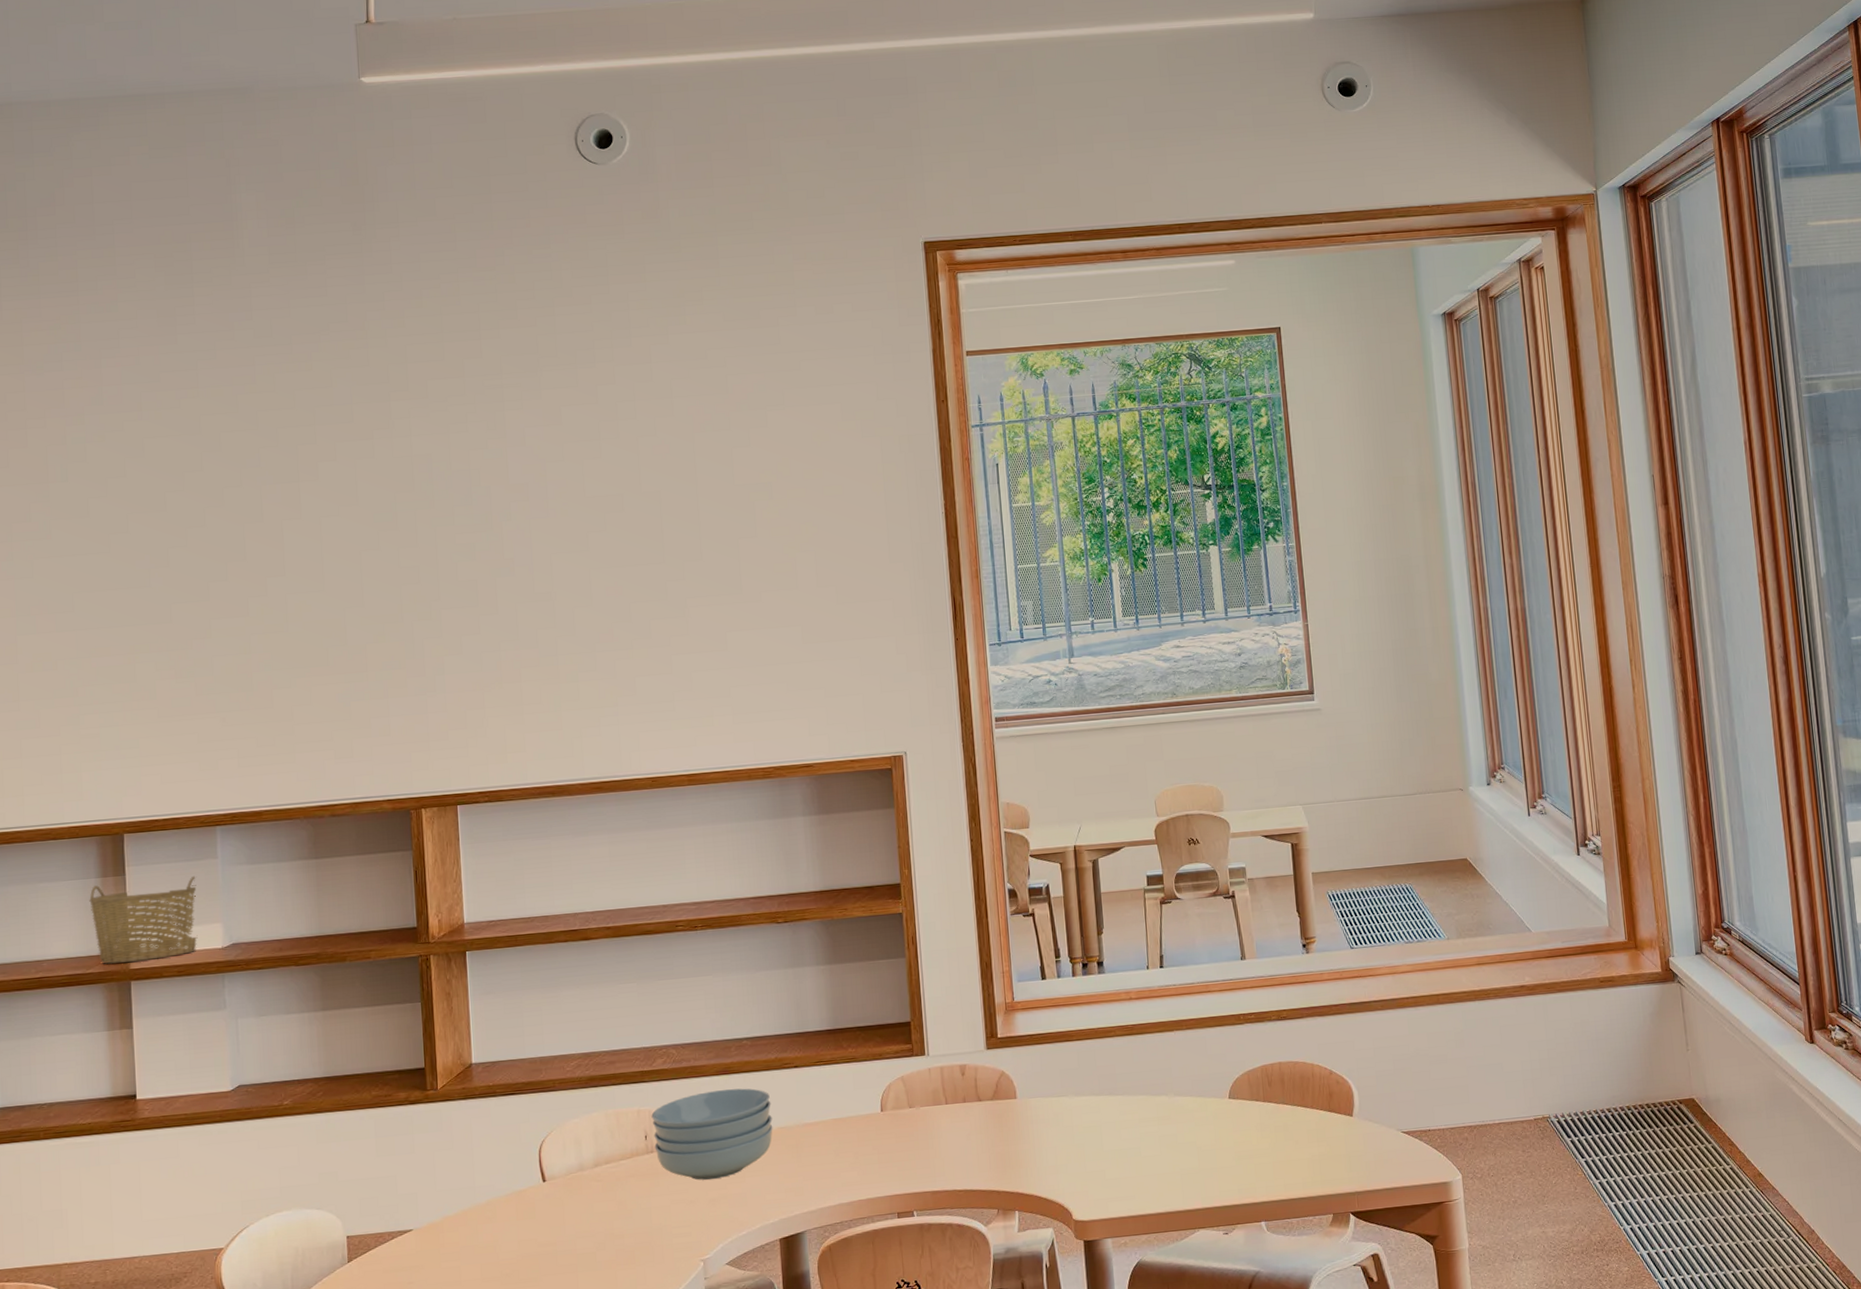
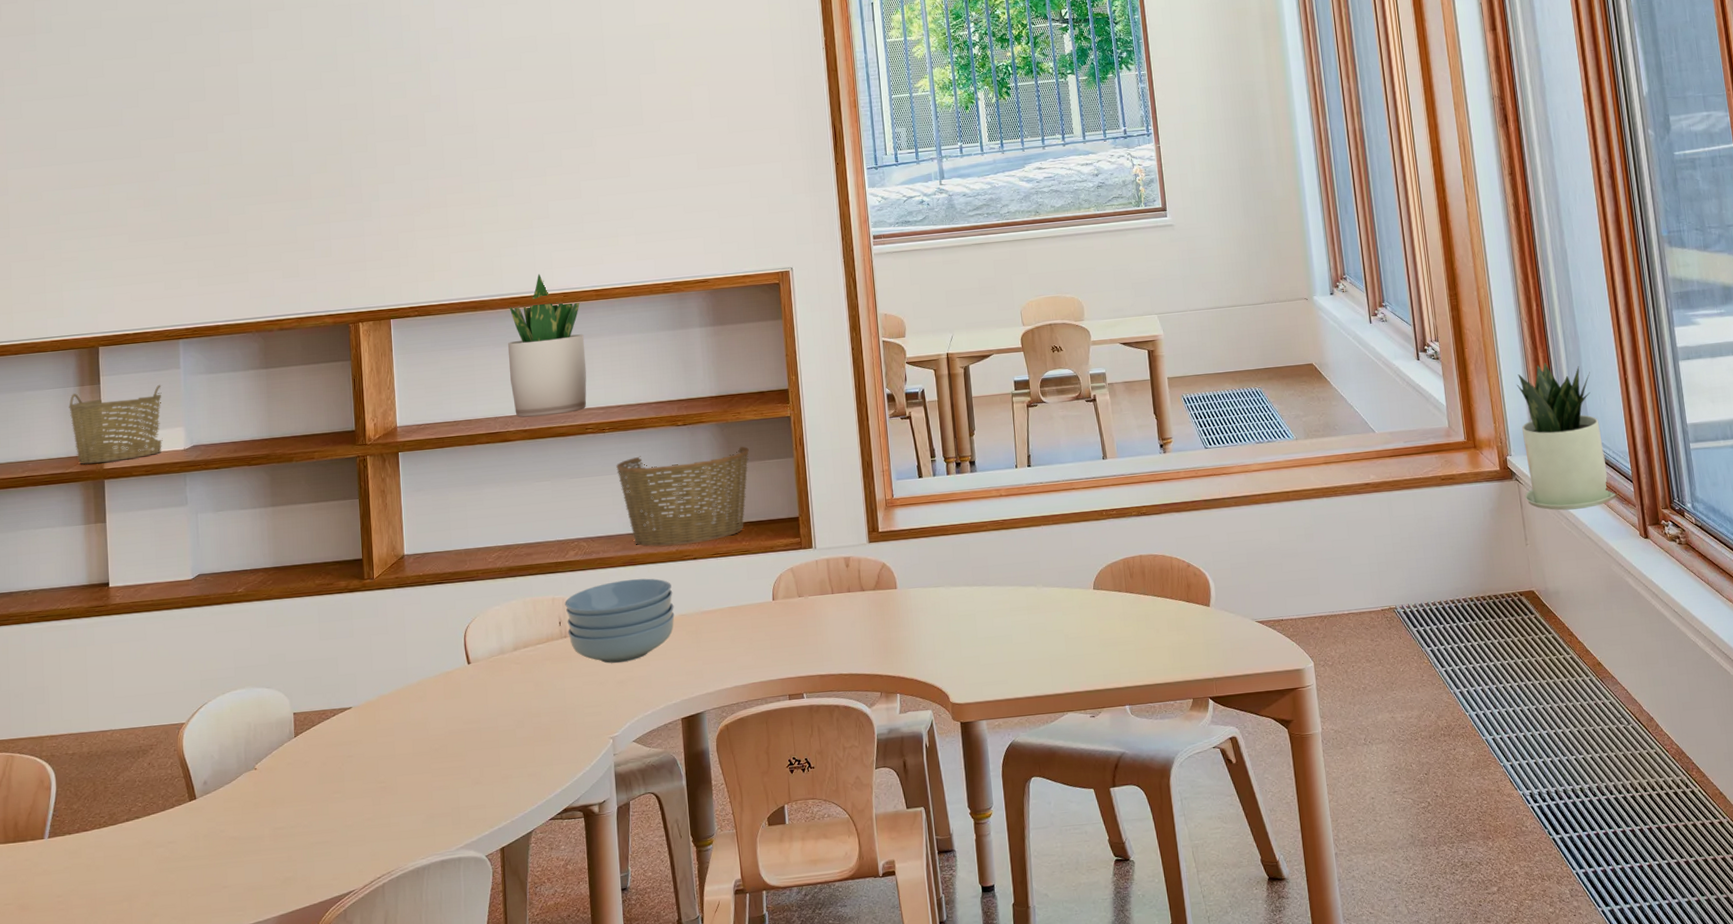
planter: none [588,756,678,914] -> present [507,274,587,418]
basket: none [709,945,857,1055] -> present [616,446,749,548]
planter: none [1681,858,1784,1015] -> present [1517,362,1618,511]

